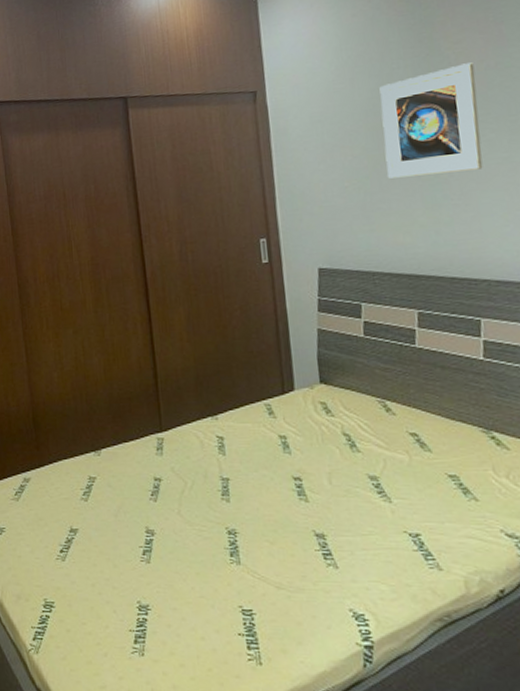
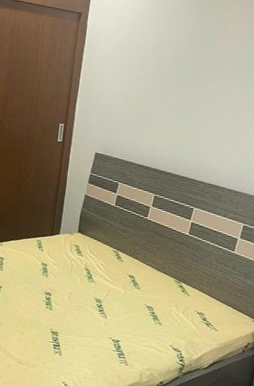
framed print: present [379,62,483,179] -> none [158,27,235,106]

